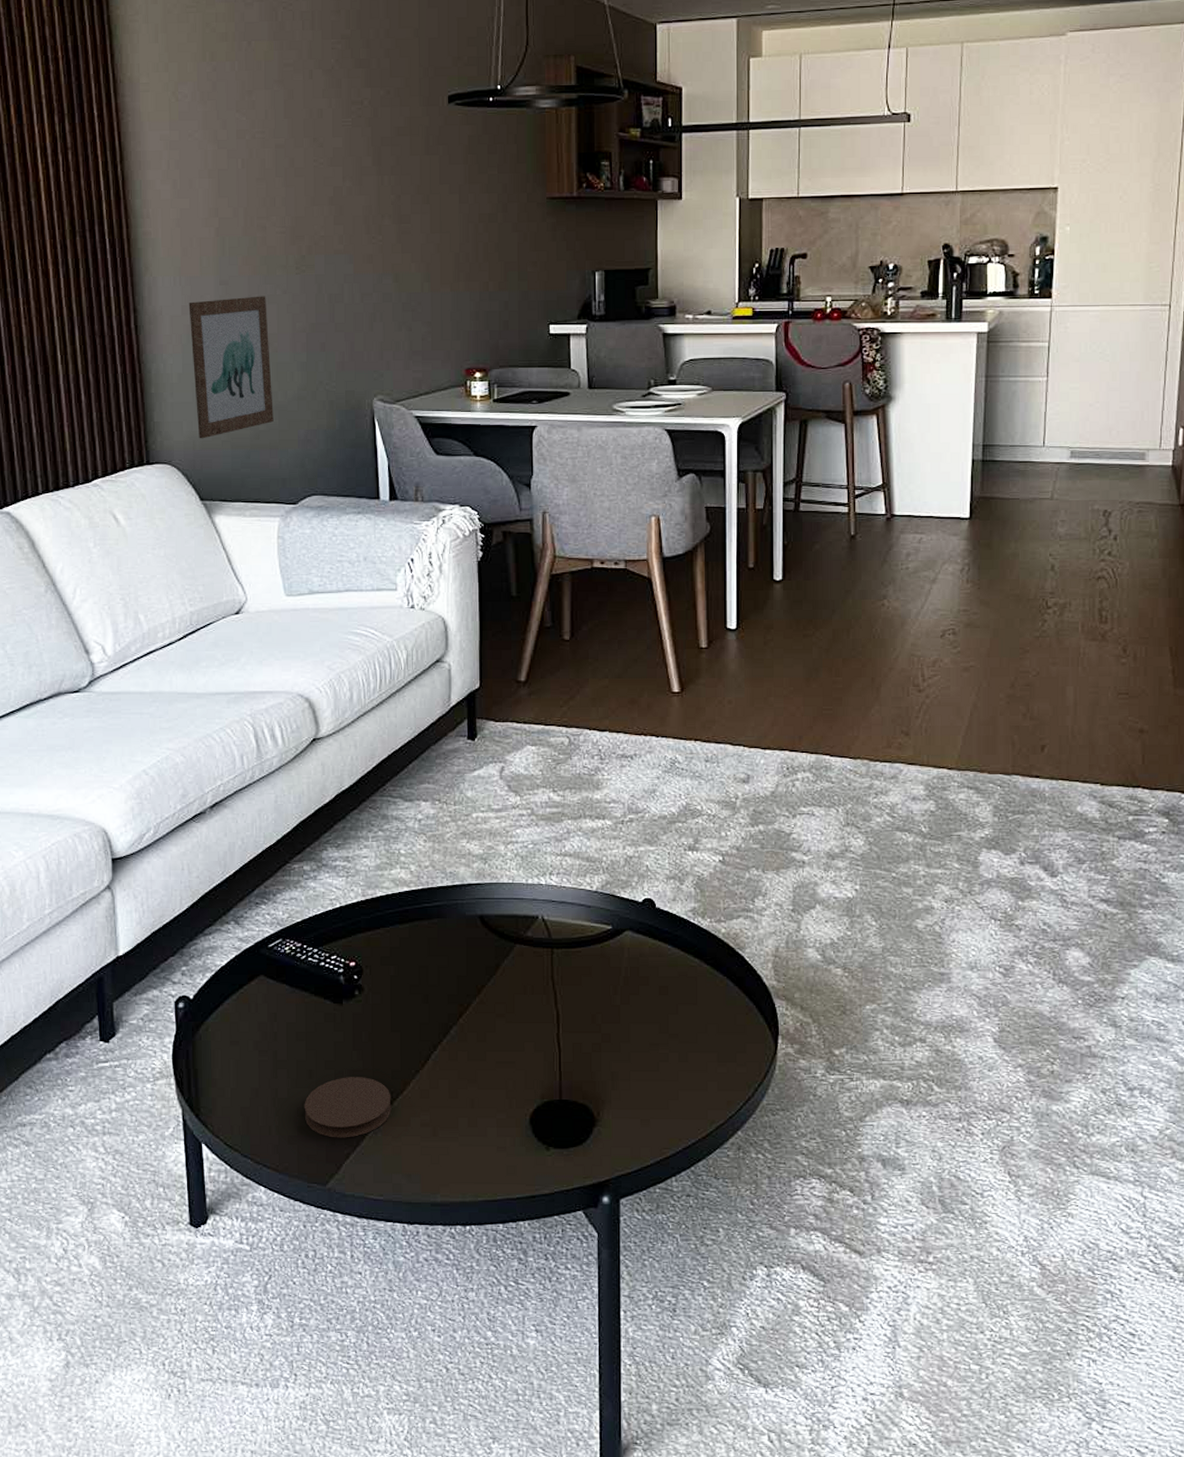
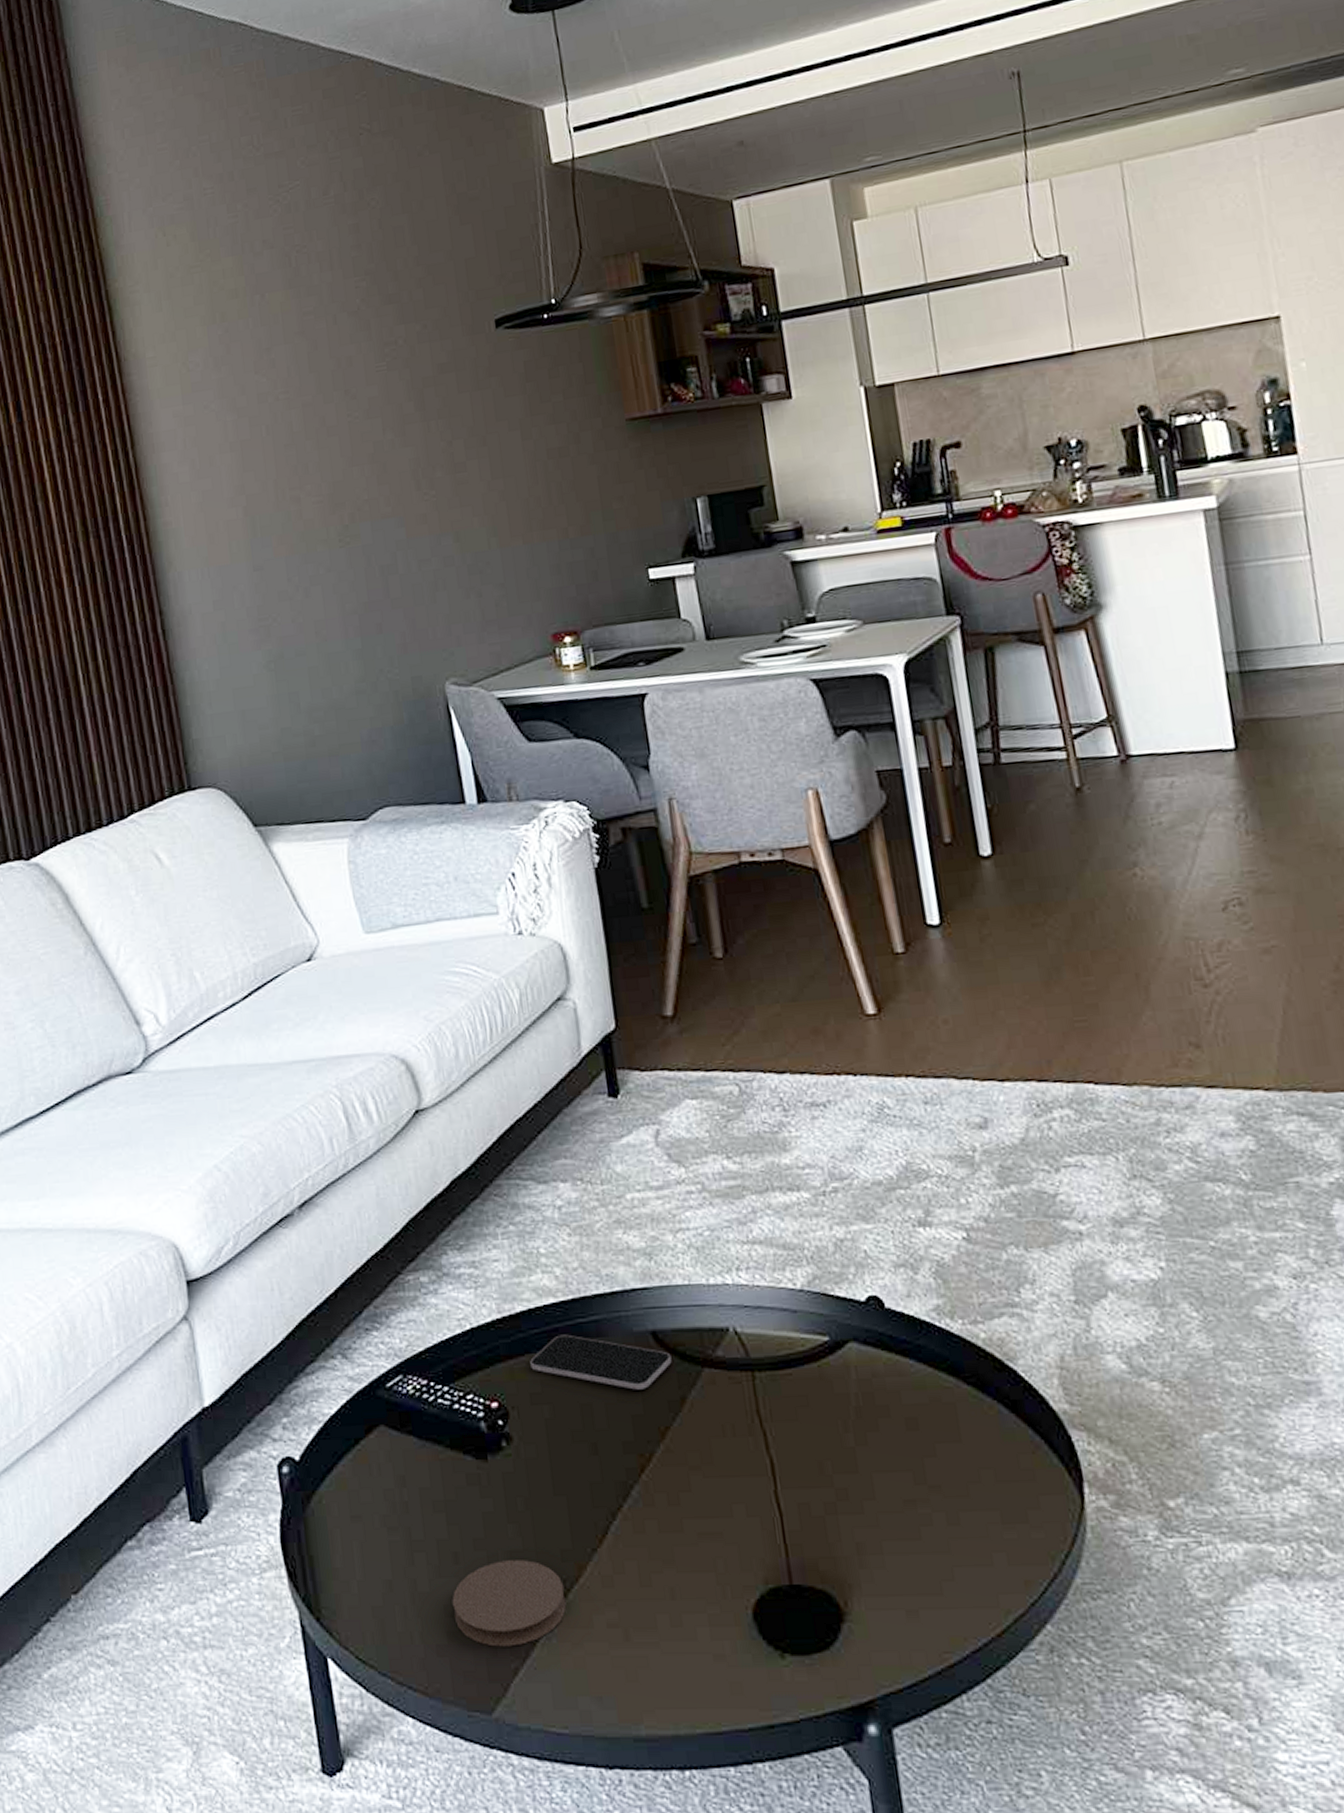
wall art: present [188,296,274,439] -> none [220,577,330,754]
smartphone: none [384,915,492,958] -> present [530,1334,672,1390]

